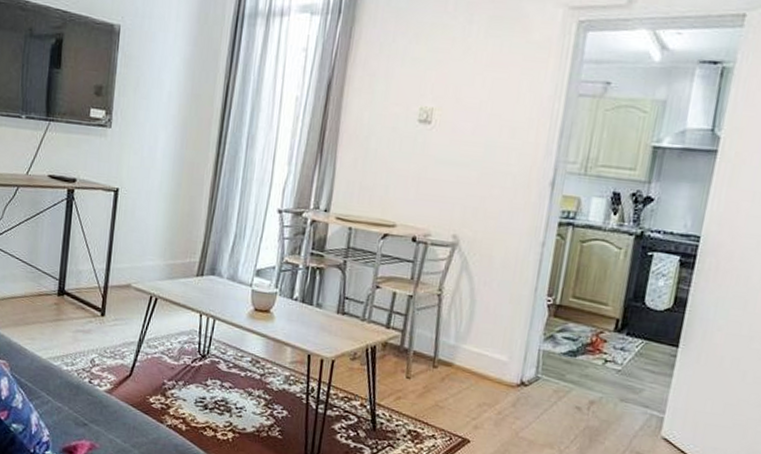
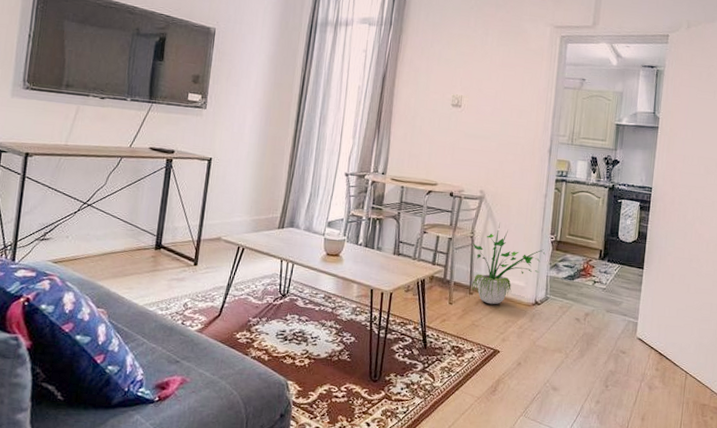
potted plant: none [436,278,539,383] -> present [472,223,546,305]

